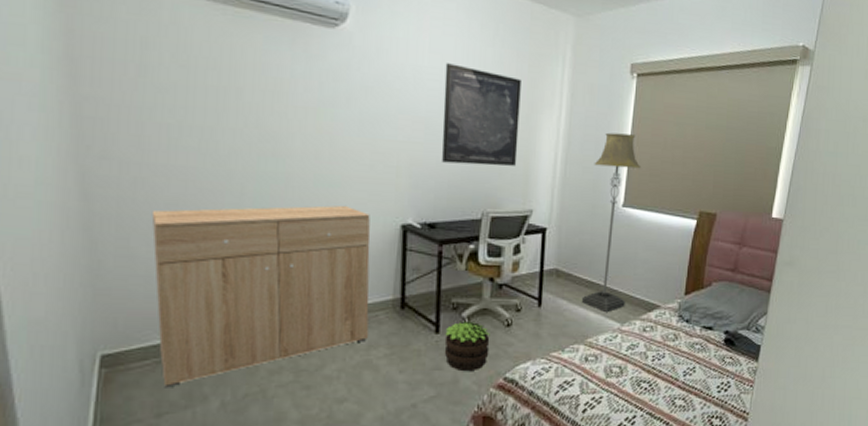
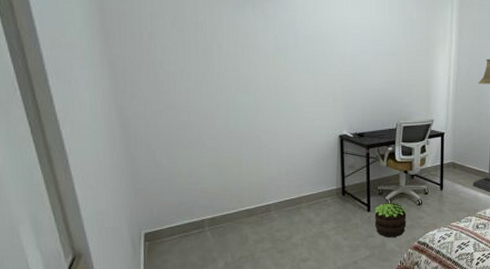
dresser: present [151,205,371,388] -> none [168,124,320,254]
wall art: present [442,63,521,166] -> none [364,14,421,89]

